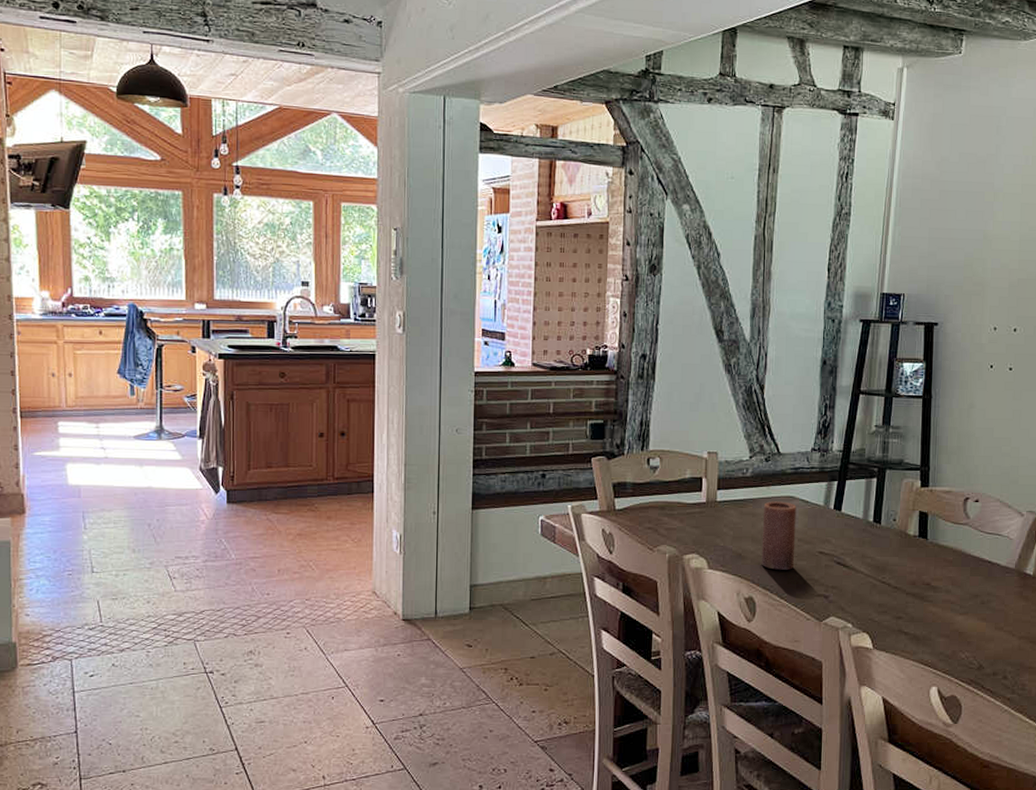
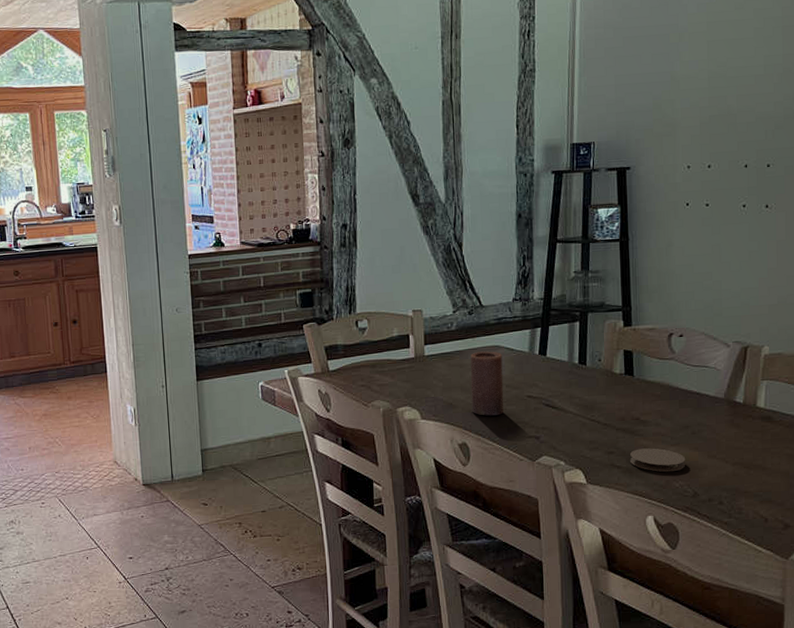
coaster: none [917,615,973,642] -> present [629,448,686,472]

